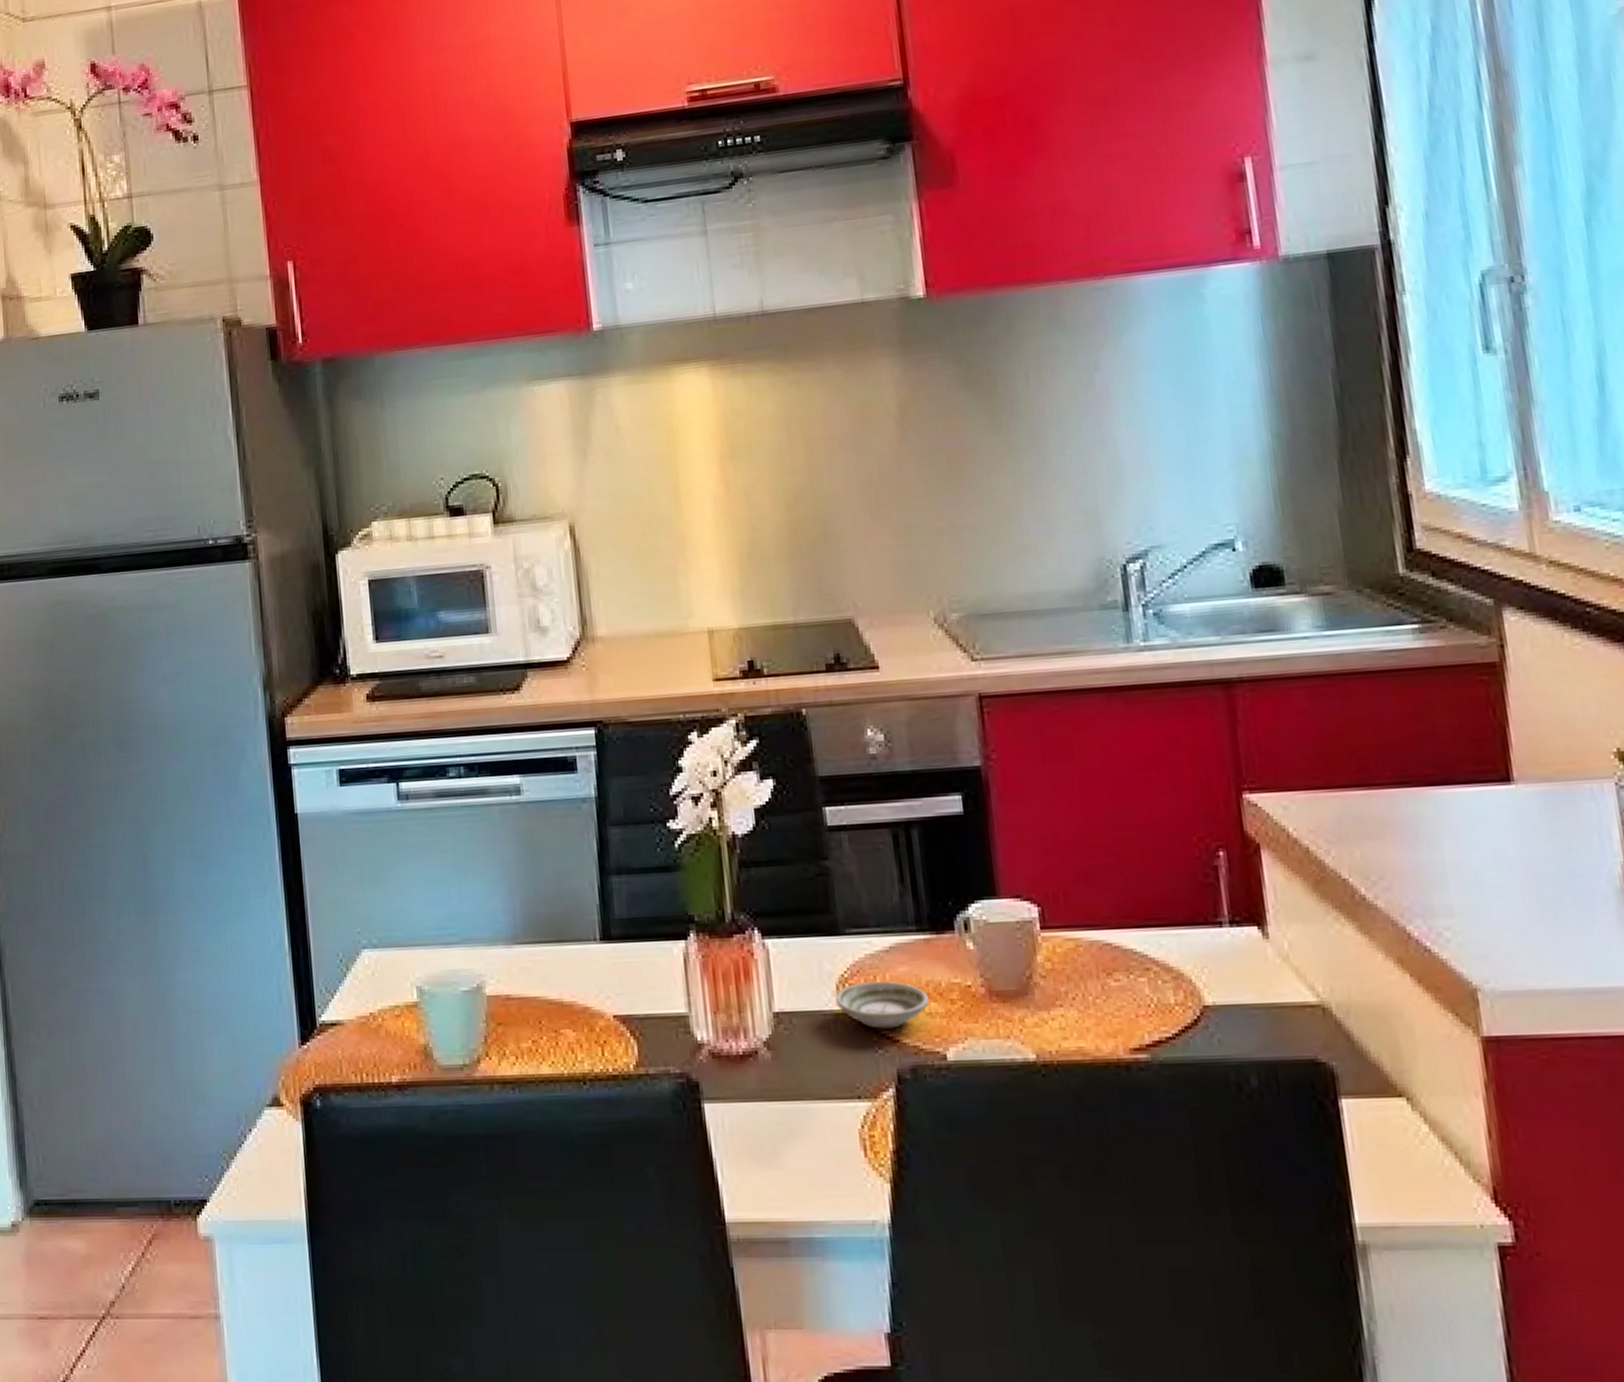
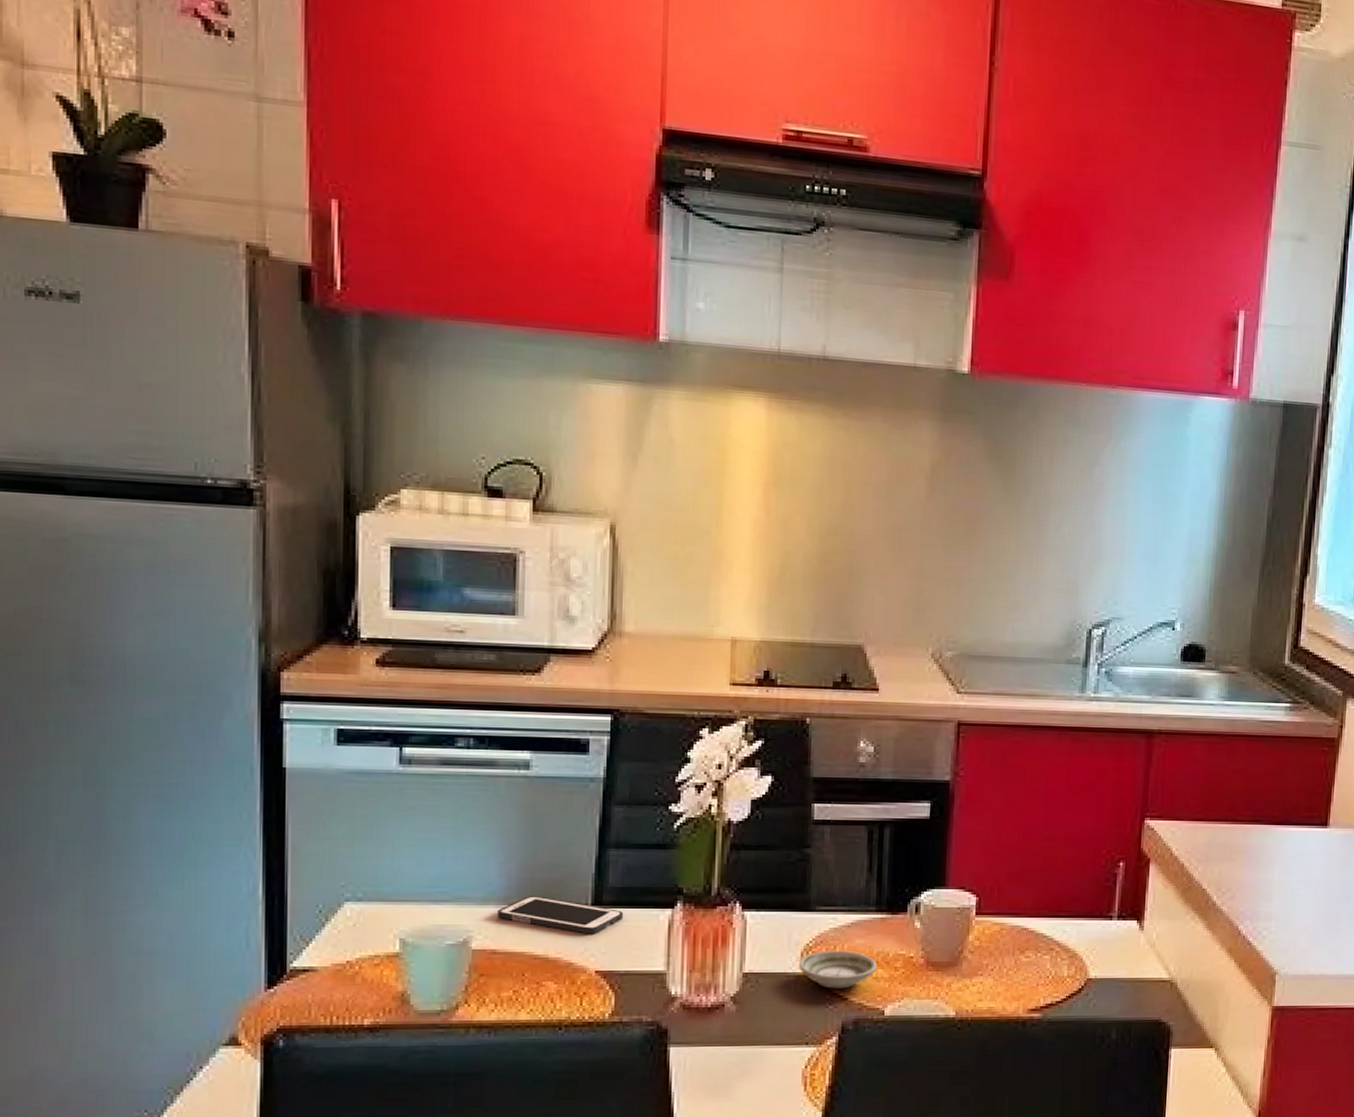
cell phone: none [506,933,636,974] -> present [496,896,624,934]

